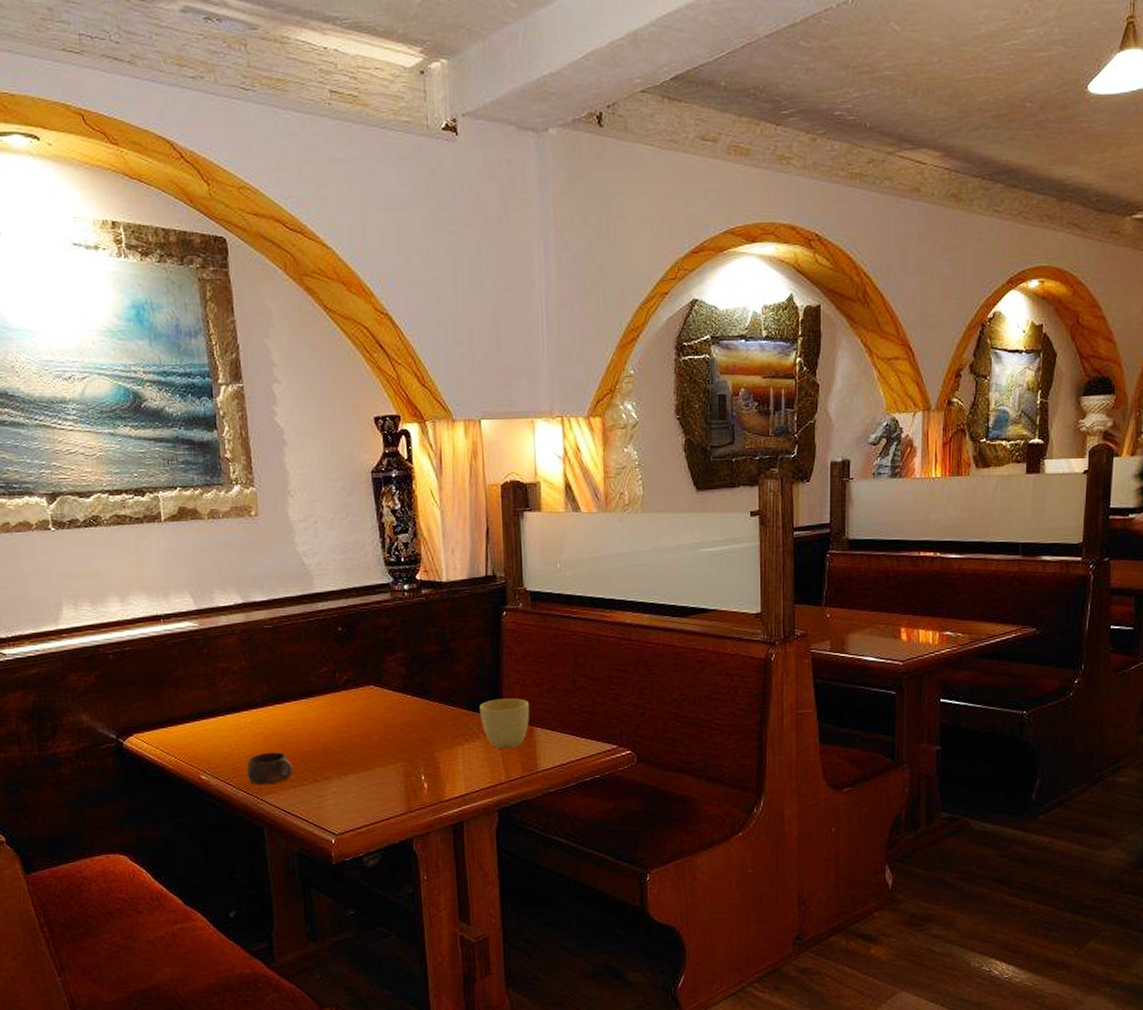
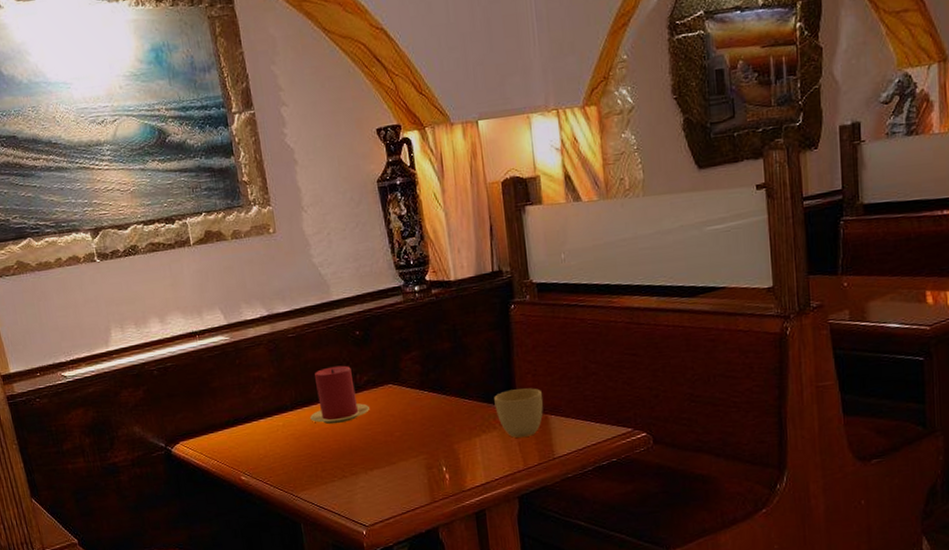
cup: present [247,752,293,785] -> none [281,451,324,483]
candle: none [282,662,349,724] -> present [310,365,371,425]

